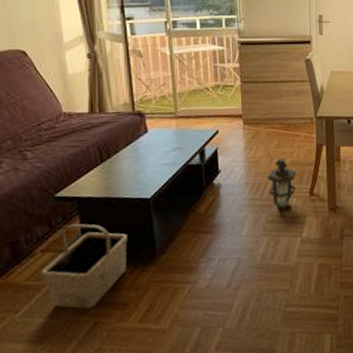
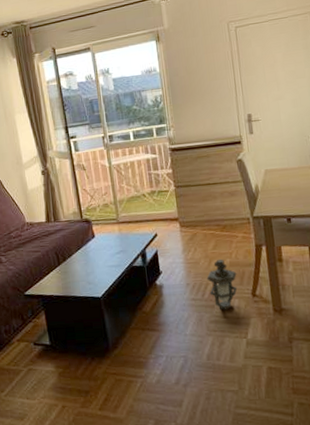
basket: present [40,223,127,309] -> none [18,318,86,393]

